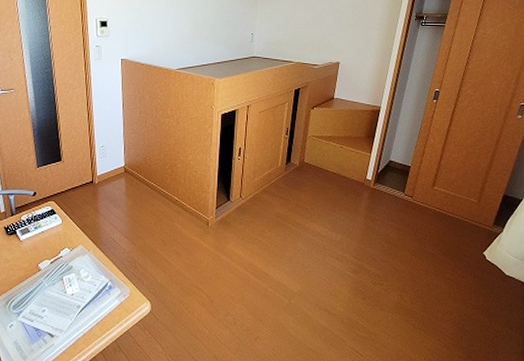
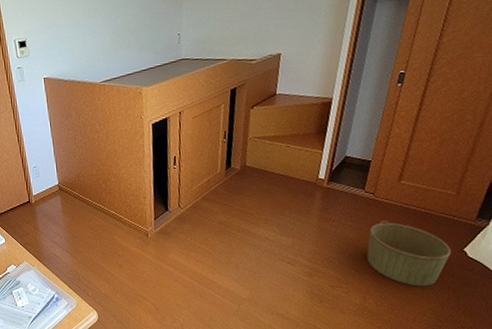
basket: none [404,222,473,287] -> present [367,220,451,287]

